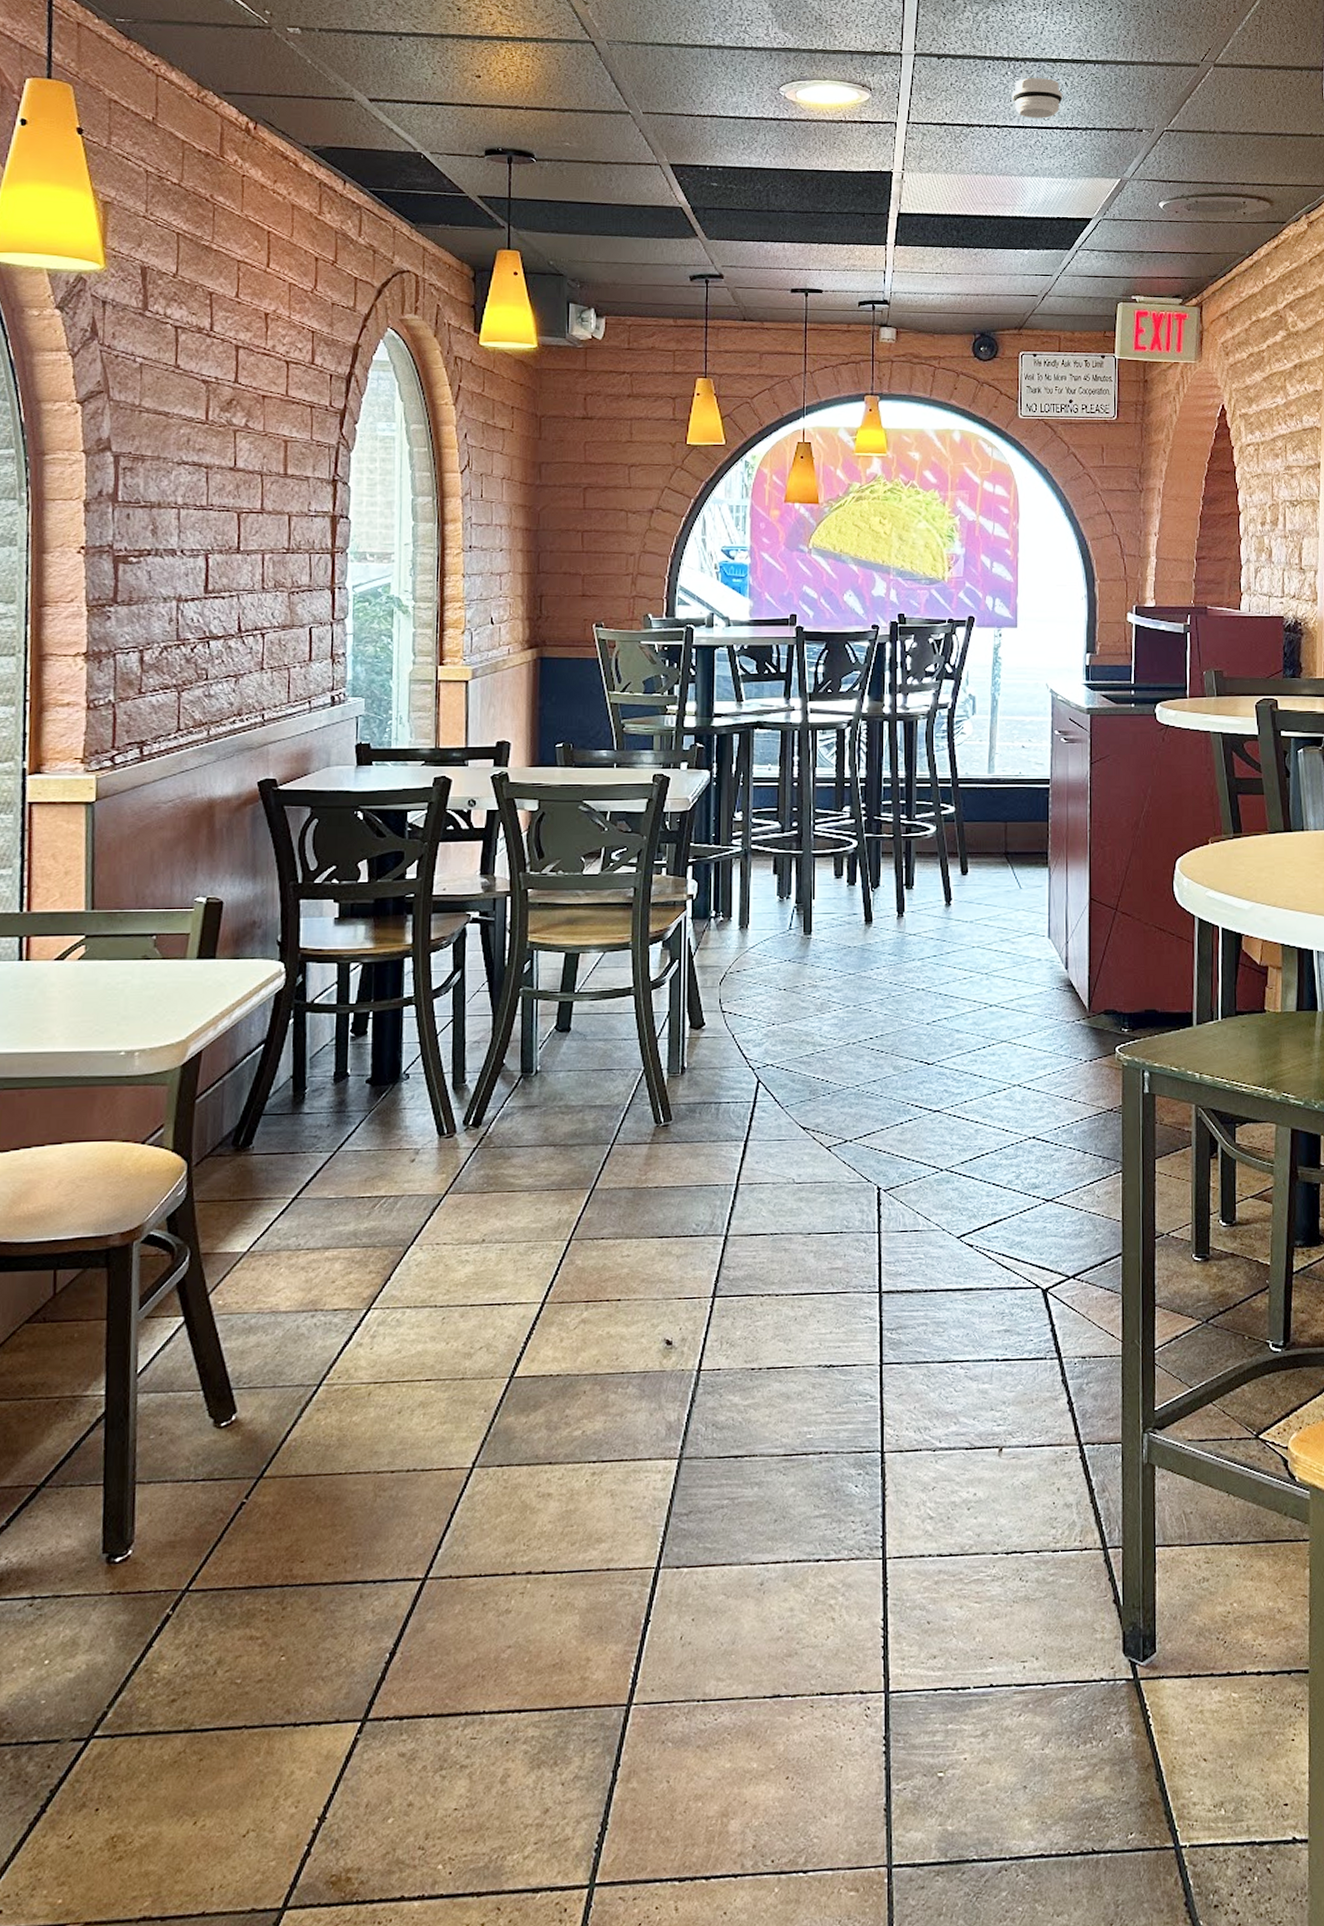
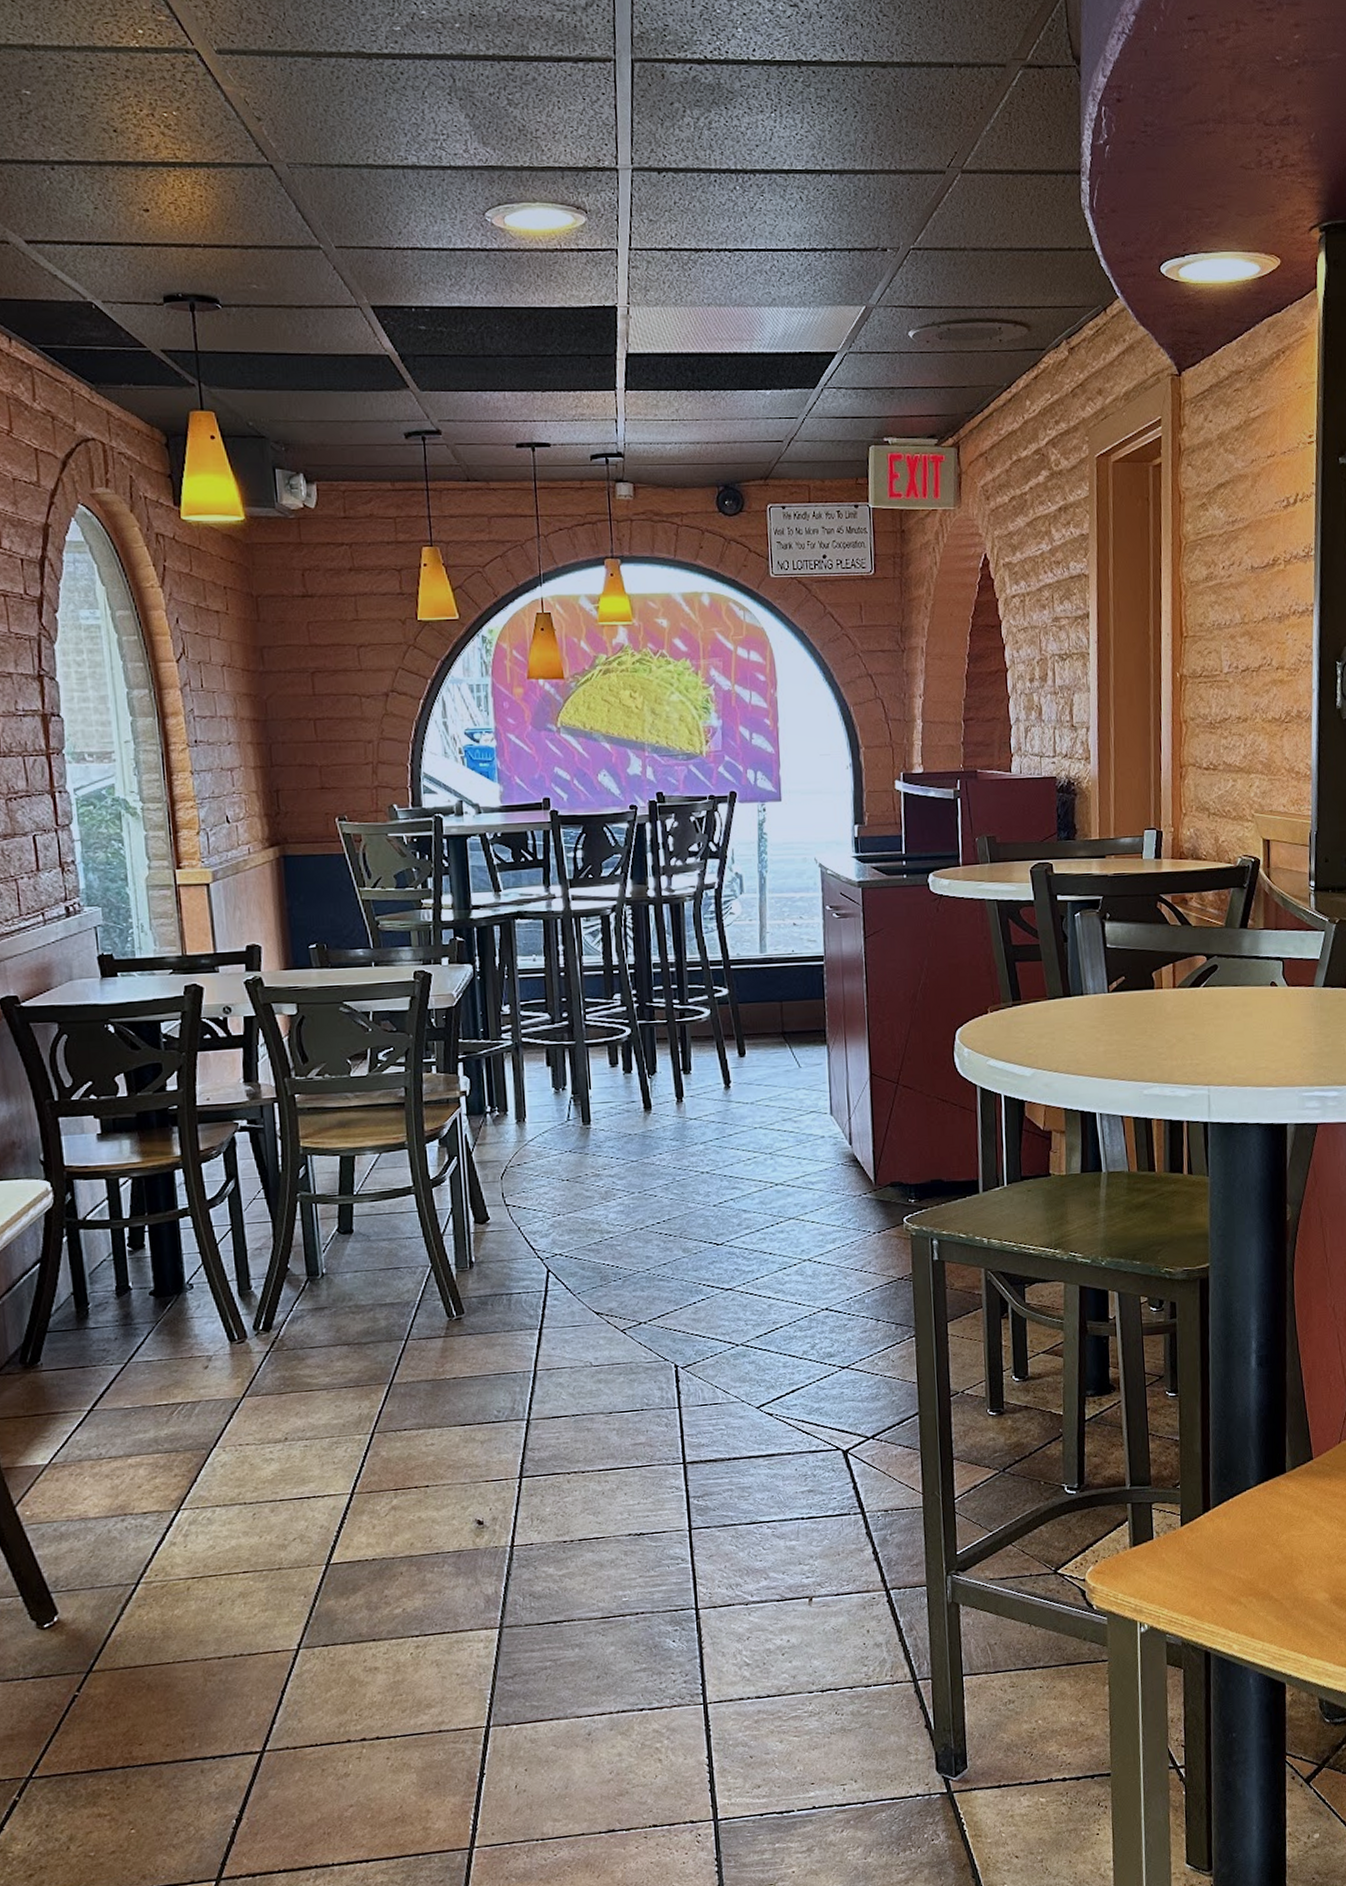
smoke detector: present [1011,77,1063,118] -> none [741,192,799,239]

